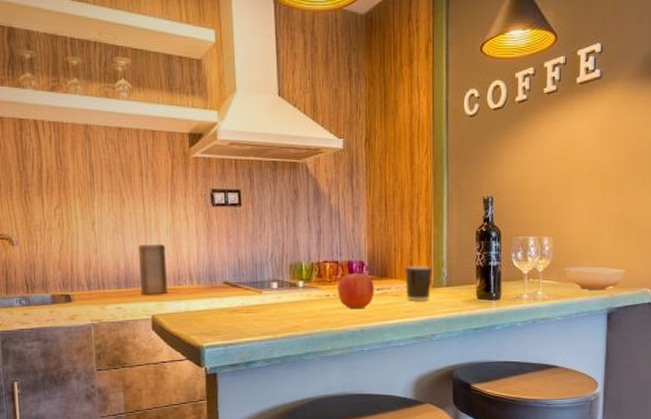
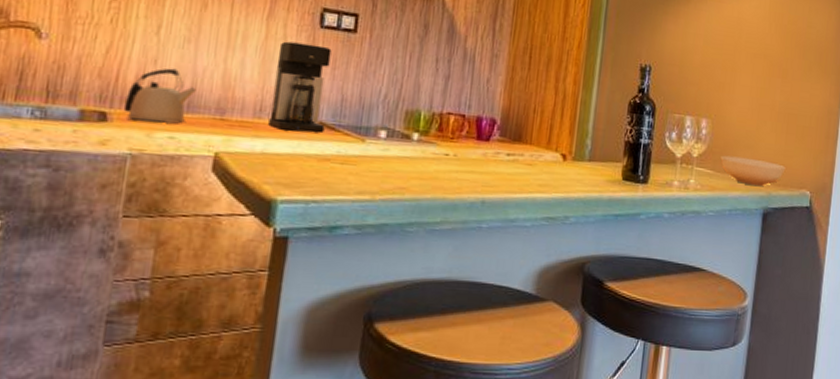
kettle: none [81,255,130,299] -> present [124,68,197,125]
canister: present [137,245,168,295] -> none [204,62,250,129]
coffee maker: none [184,220,229,293] -> present [268,41,332,134]
fruit: present [337,269,375,308] -> none [459,128,505,175]
mug: present [404,266,433,302] -> none [540,131,575,176]

